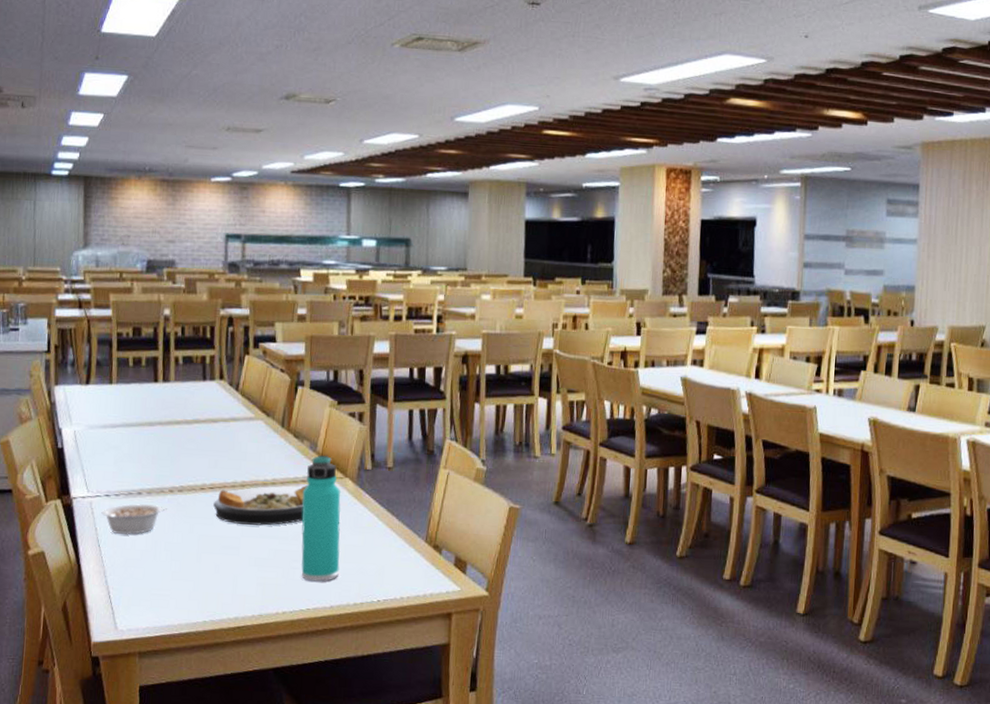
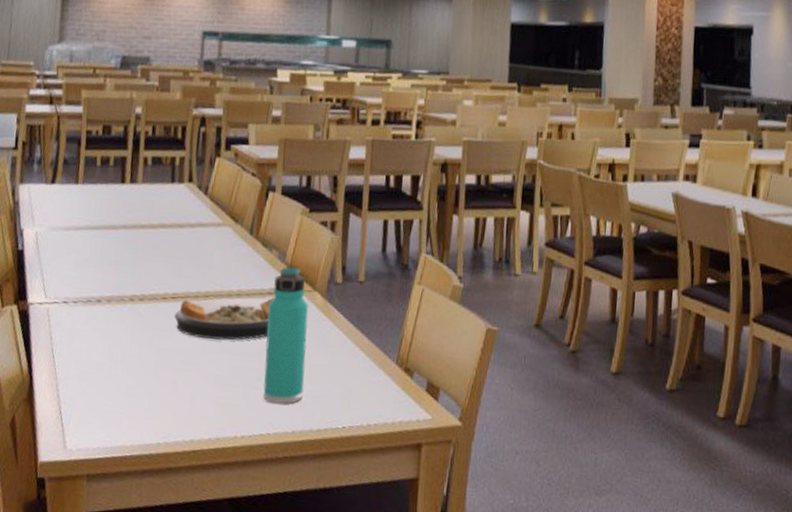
legume: present [101,504,167,535] -> none [58,312,126,346]

